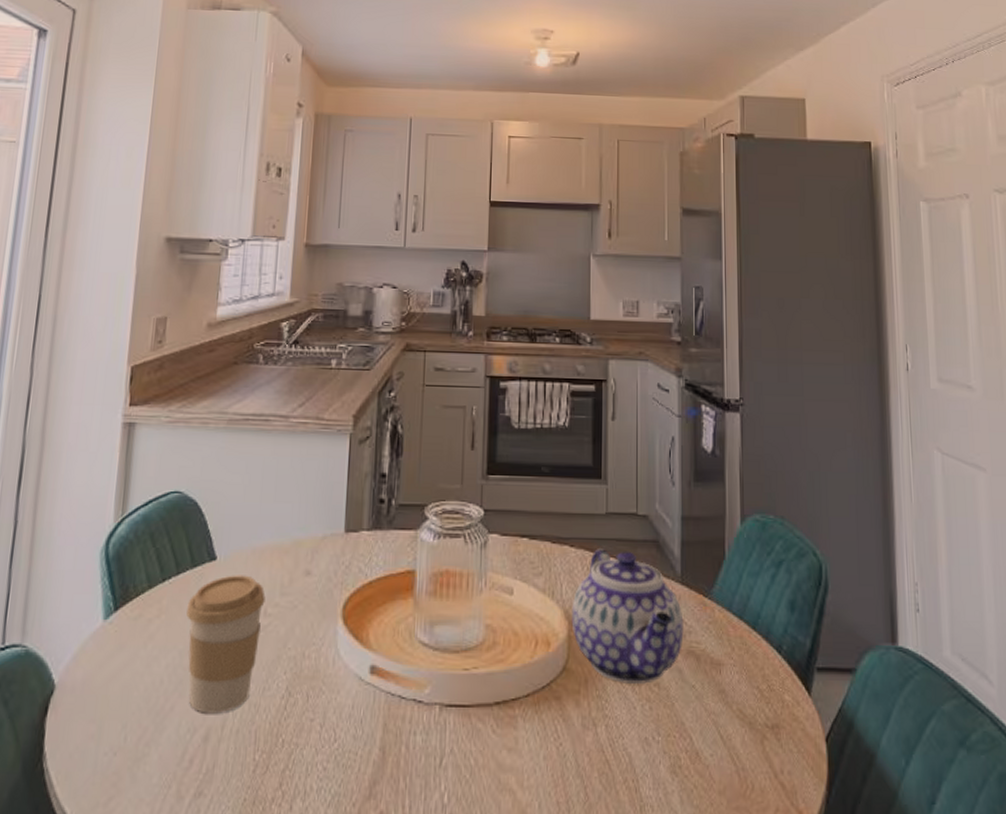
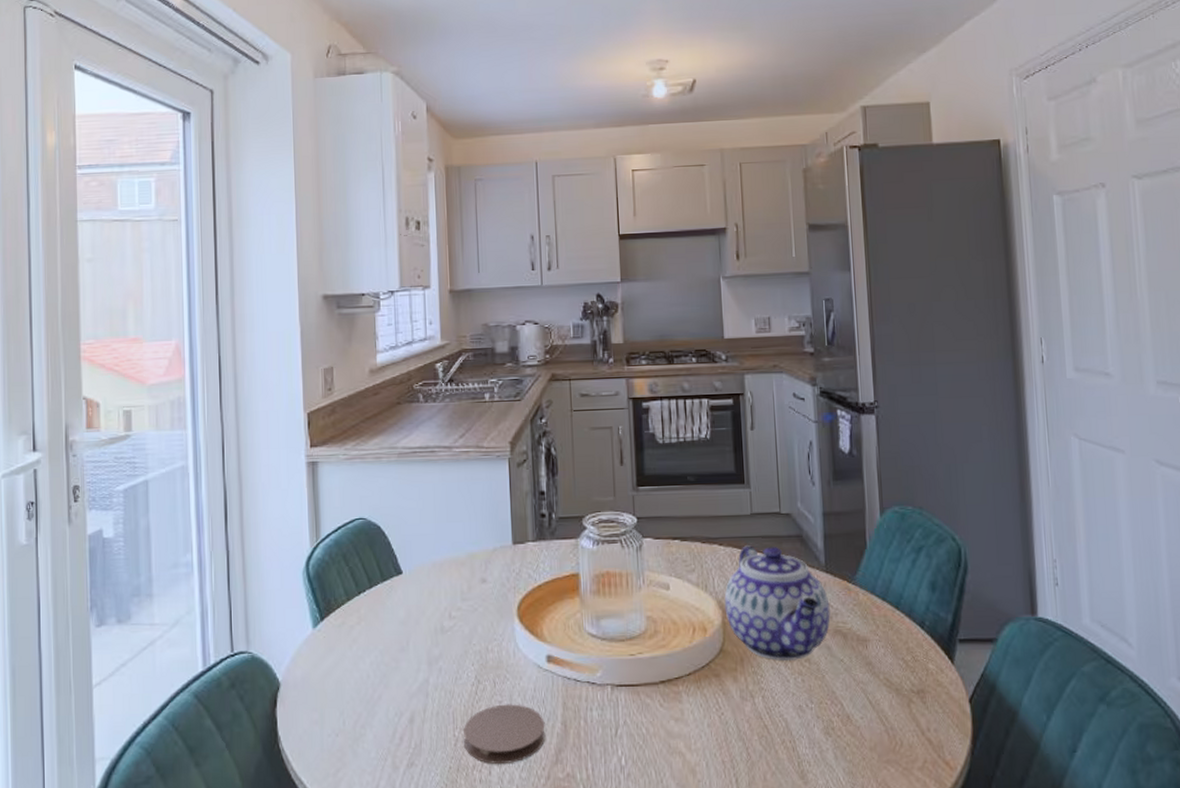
coffee cup: present [186,575,266,714] -> none [382,585,449,700]
coaster: none [264,723,361,796] -> present [464,704,546,764]

